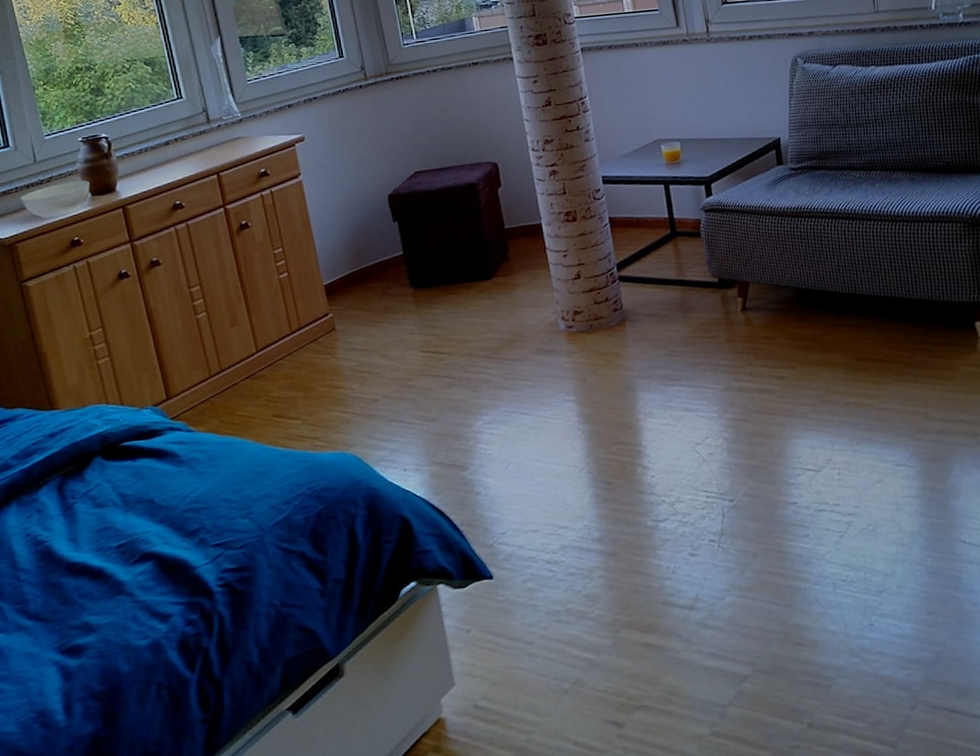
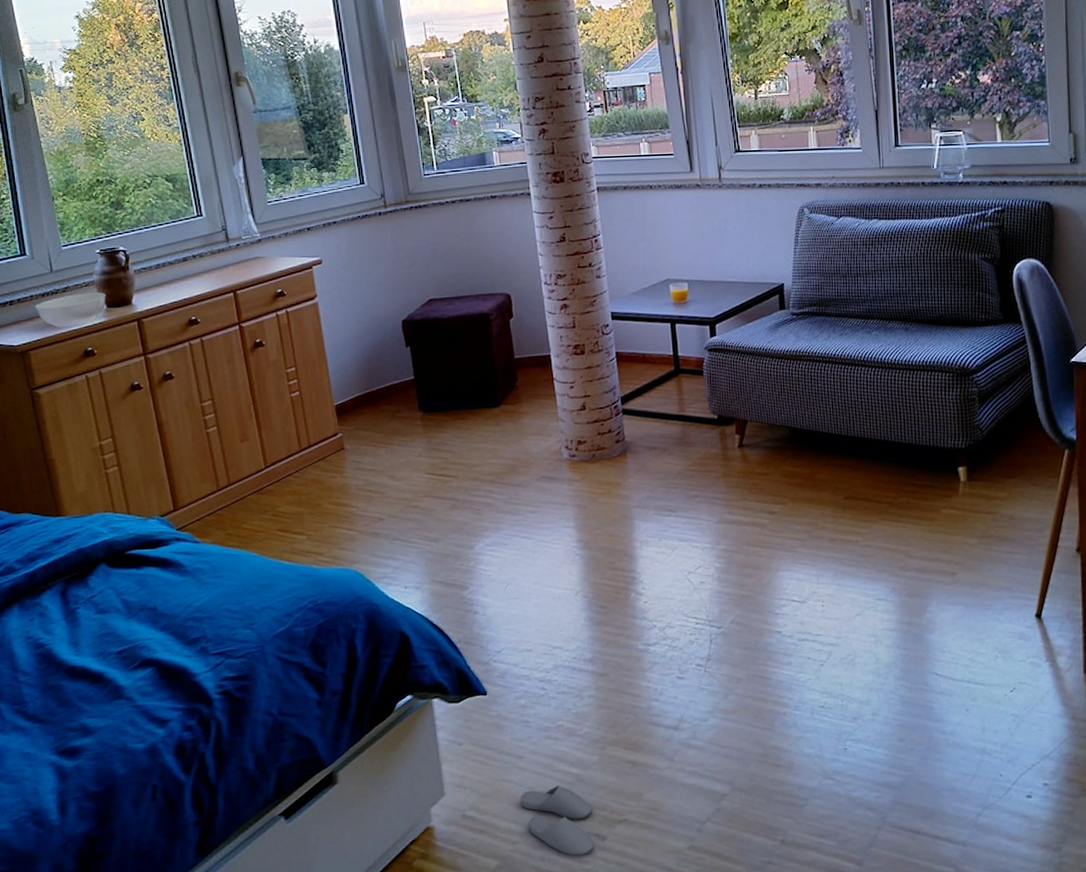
slippers: none [533,672,613,745] -> present [521,786,595,856]

